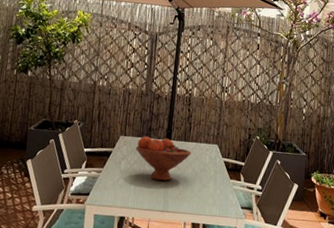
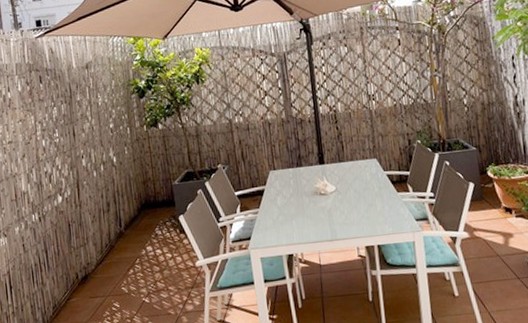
fruit bowl: present [136,136,191,181] -> none [289,163,349,210]

